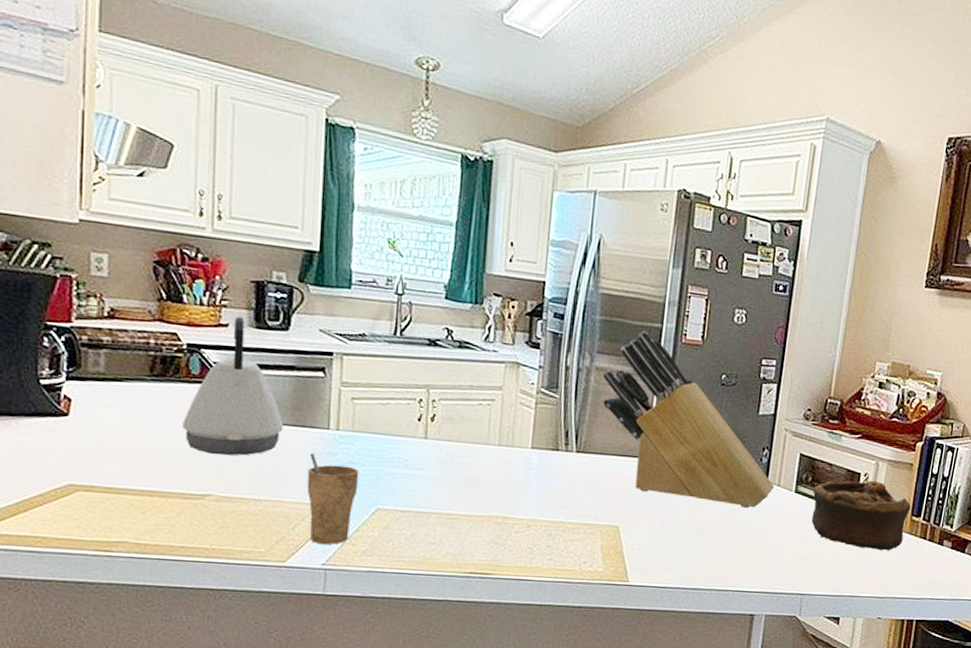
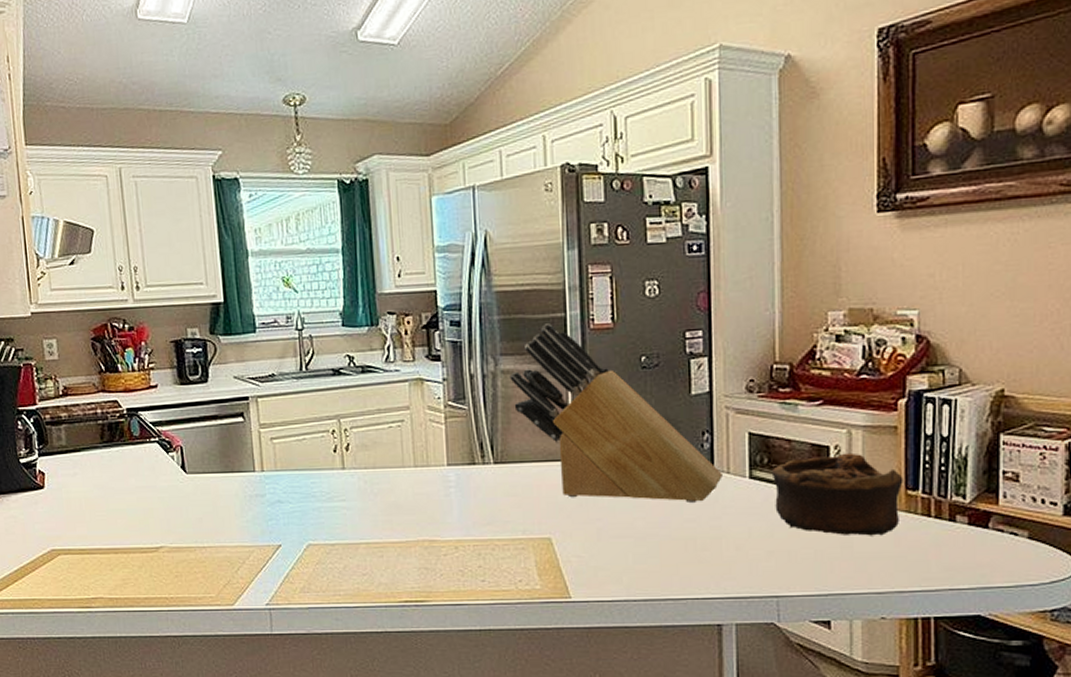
kettle: present [183,316,283,456] -> none [132,376,216,509]
cup: present [307,453,359,545] -> none [242,496,288,584]

